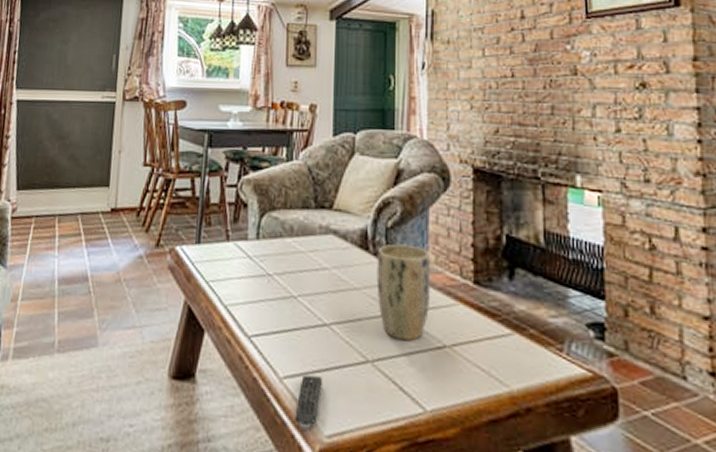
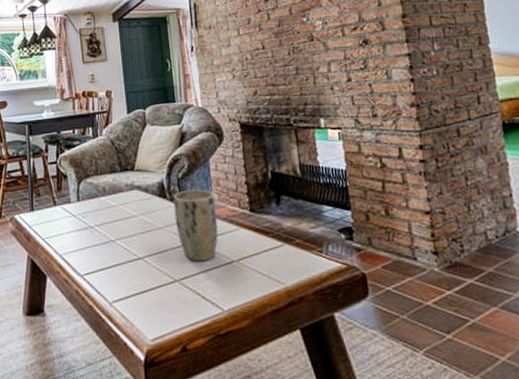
remote control: present [295,374,322,430] -> none [124,297,143,338]

